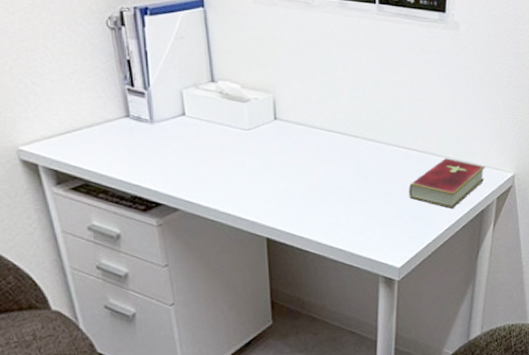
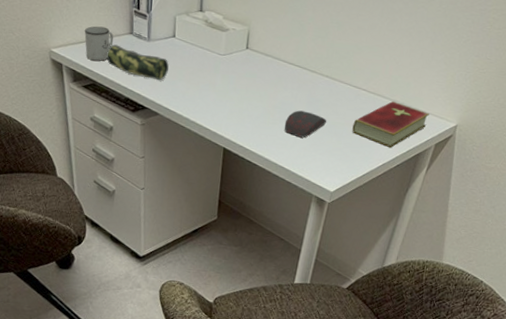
mug: none [62,112,105,156] -> present [84,26,114,61]
pencil case: none [98,132,183,169] -> present [106,44,169,81]
computer mouse: none [333,182,380,212] -> present [284,110,327,138]

